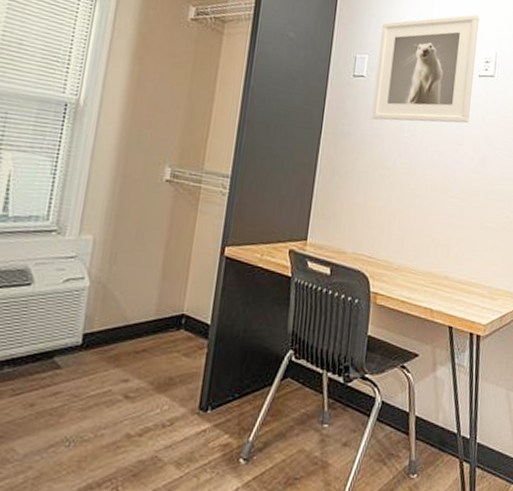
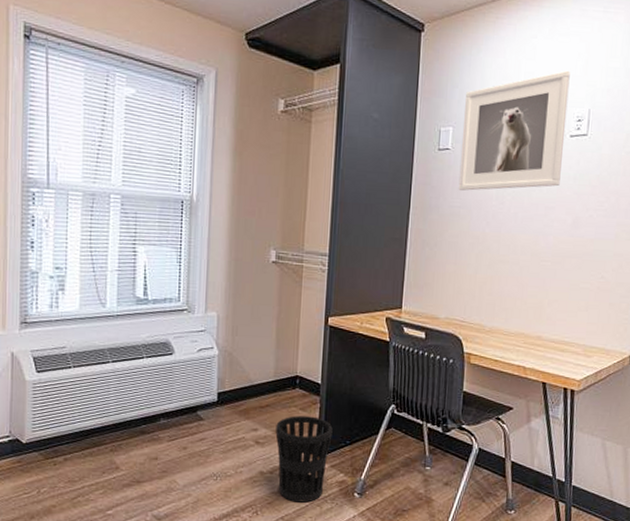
wastebasket: none [148,363,220,473] -> present [275,416,333,503]

